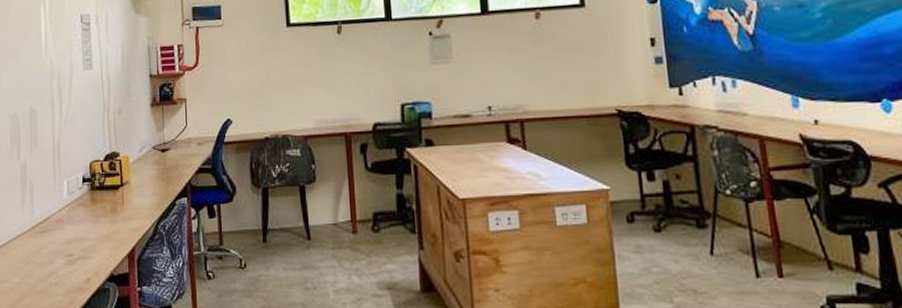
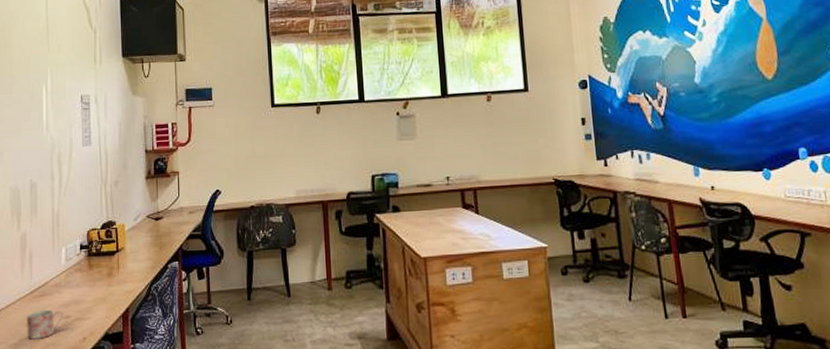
mug: none [28,246,67,280] -> present [26,309,64,341]

